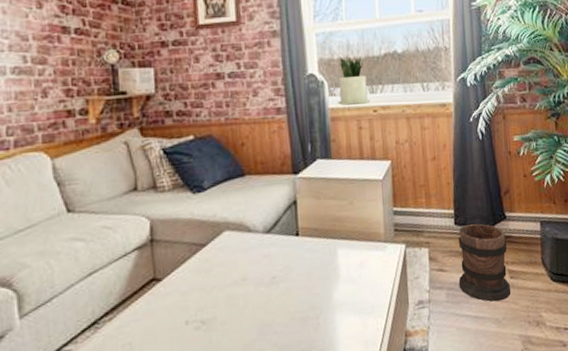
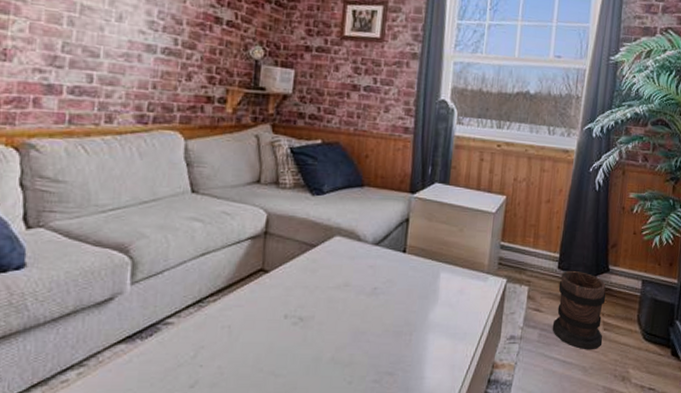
planter: present [337,55,370,106] -> none [464,88,497,138]

